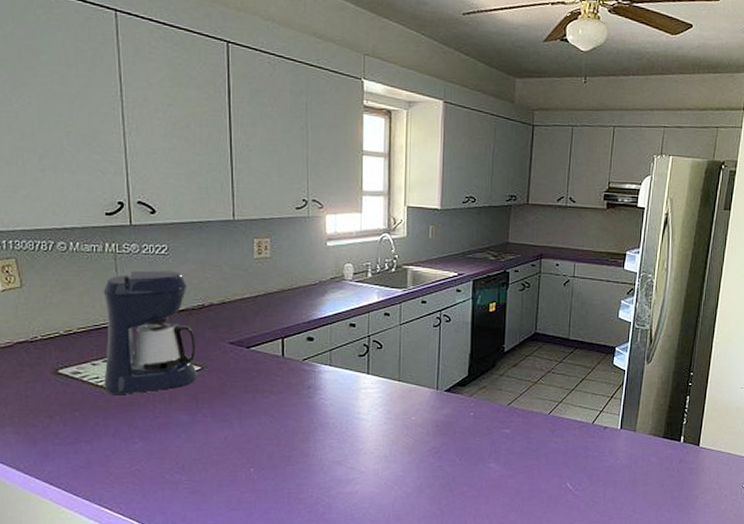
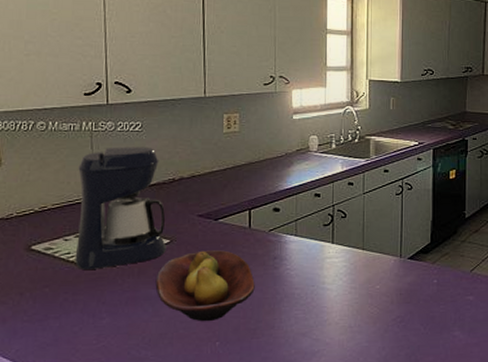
fruit bowl: none [187,378,289,449] -> present [155,250,255,322]

